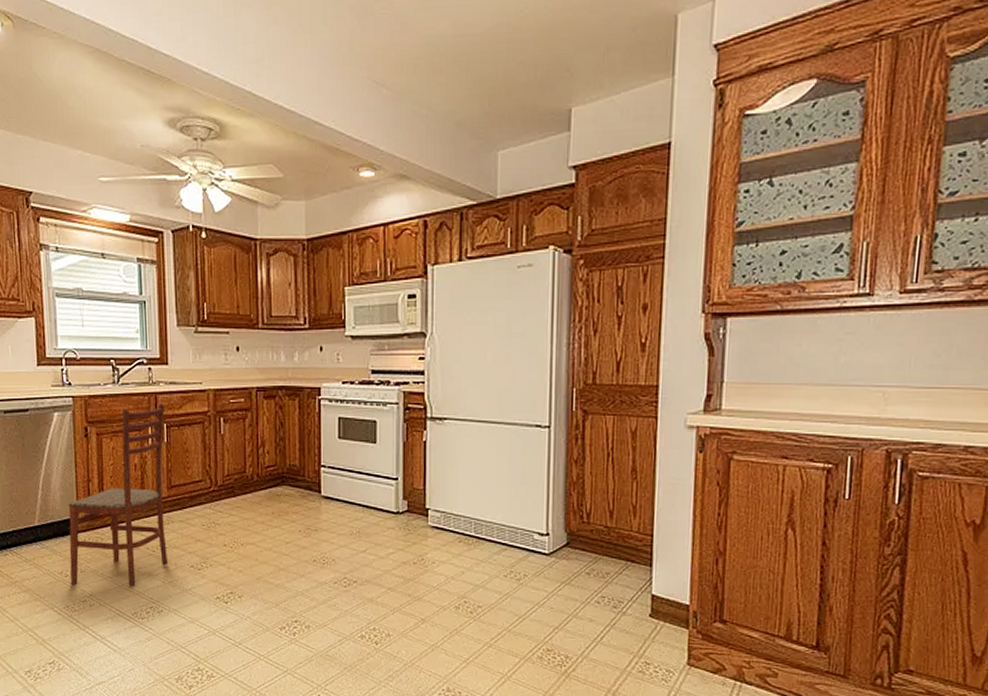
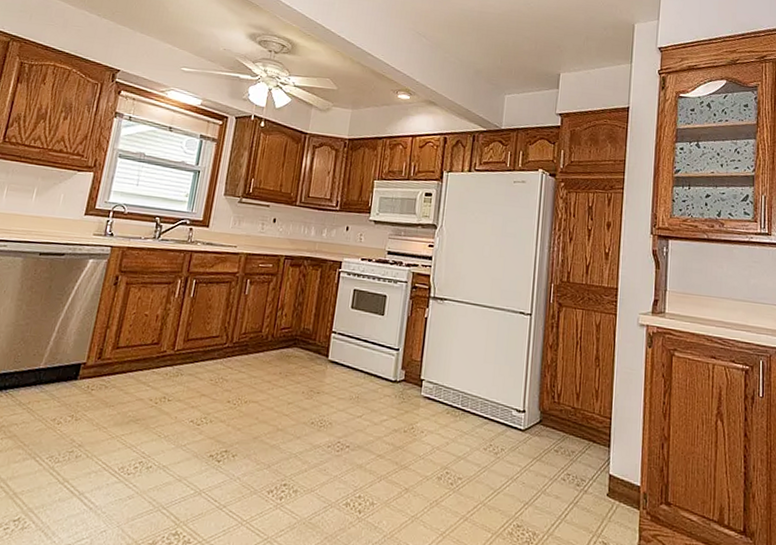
dining chair: present [68,403,169,587] -> none [61,260,198,439]

